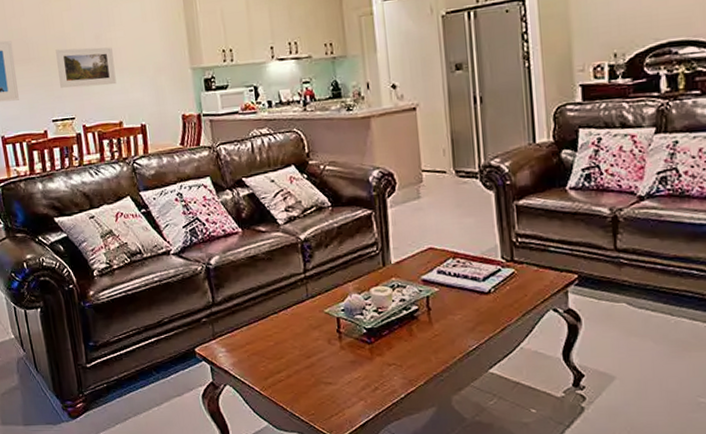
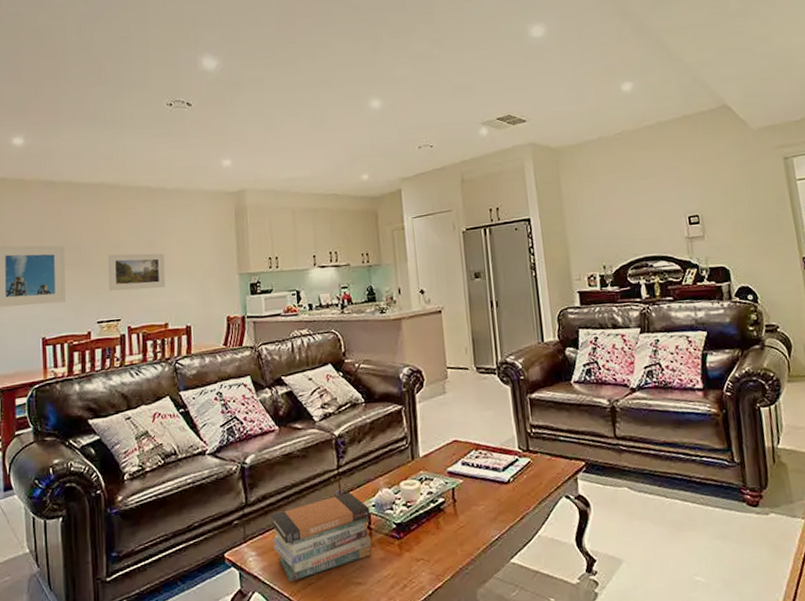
book stack: none [239,296,342,378] -> present [271,492,372,582]

